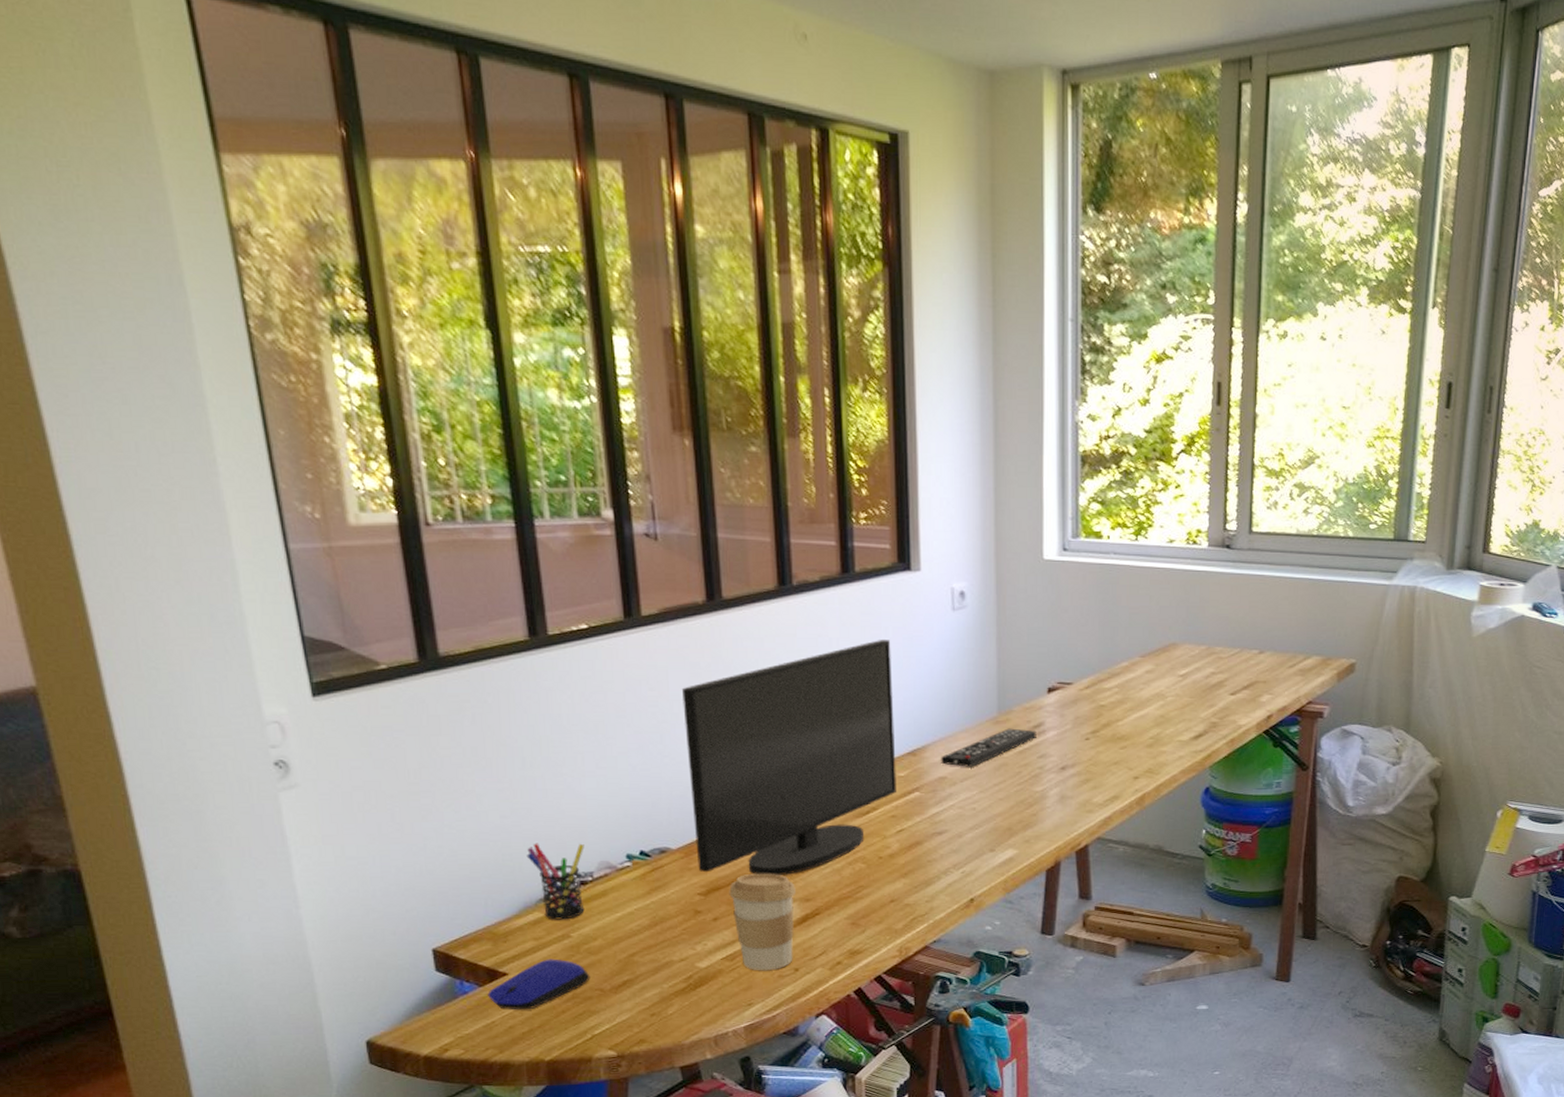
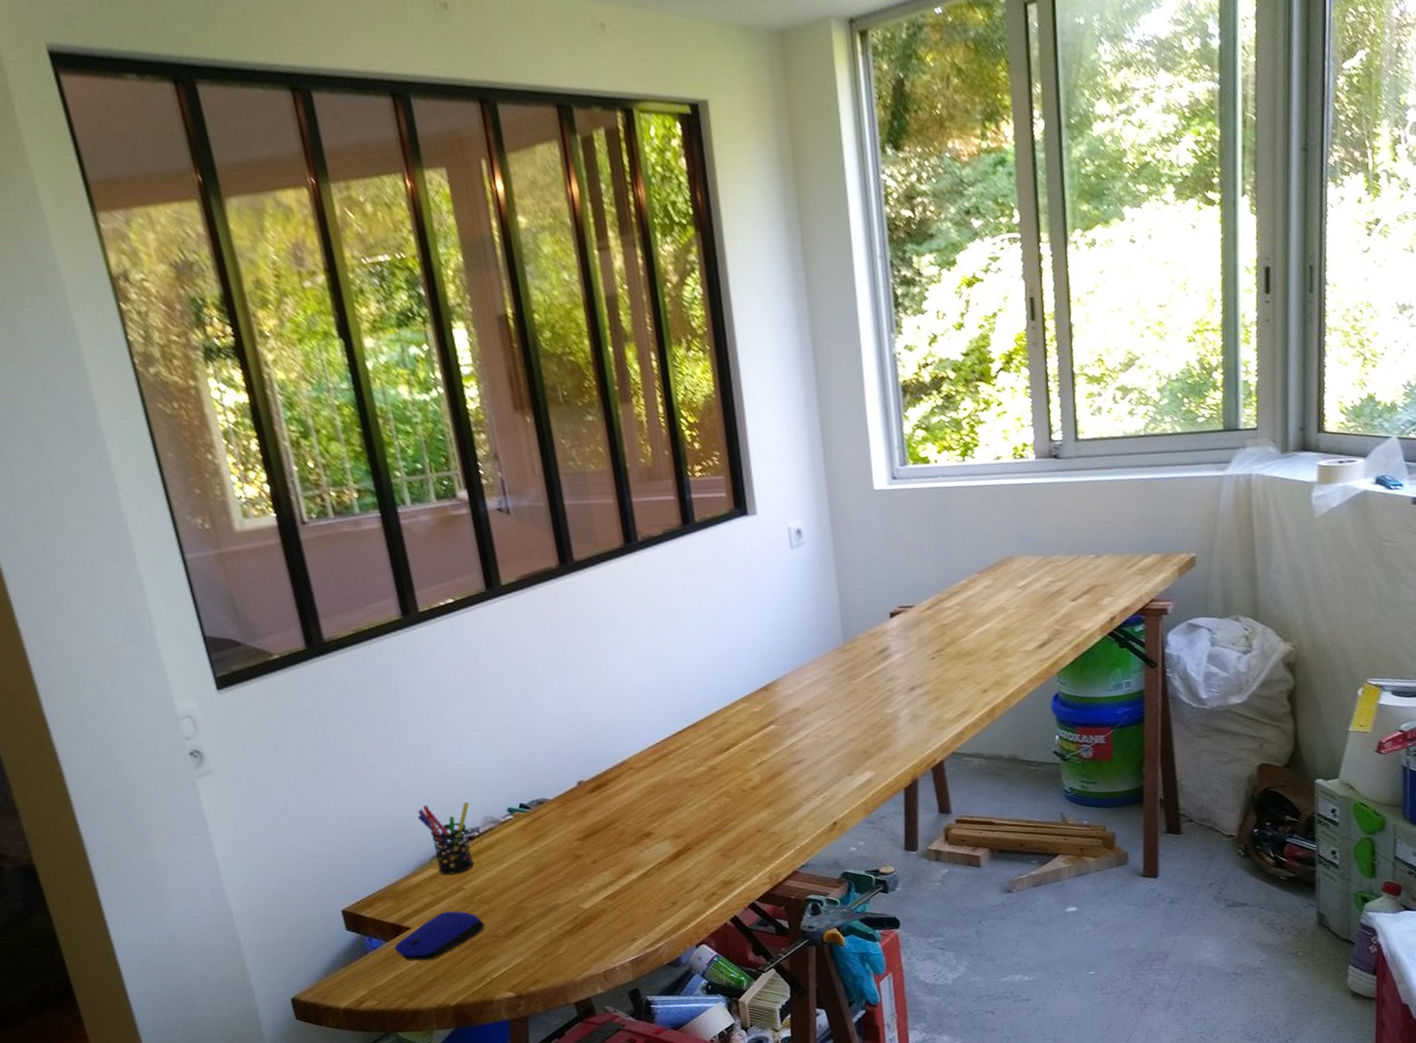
monitor: present [681,640,897,876] -> none [544,583,754,819]
coffee cup: present [729,873,796,971] -> none [604,814,670,907]
remote control: present [941,728,1037,767] -> none [793,655,883,697]

